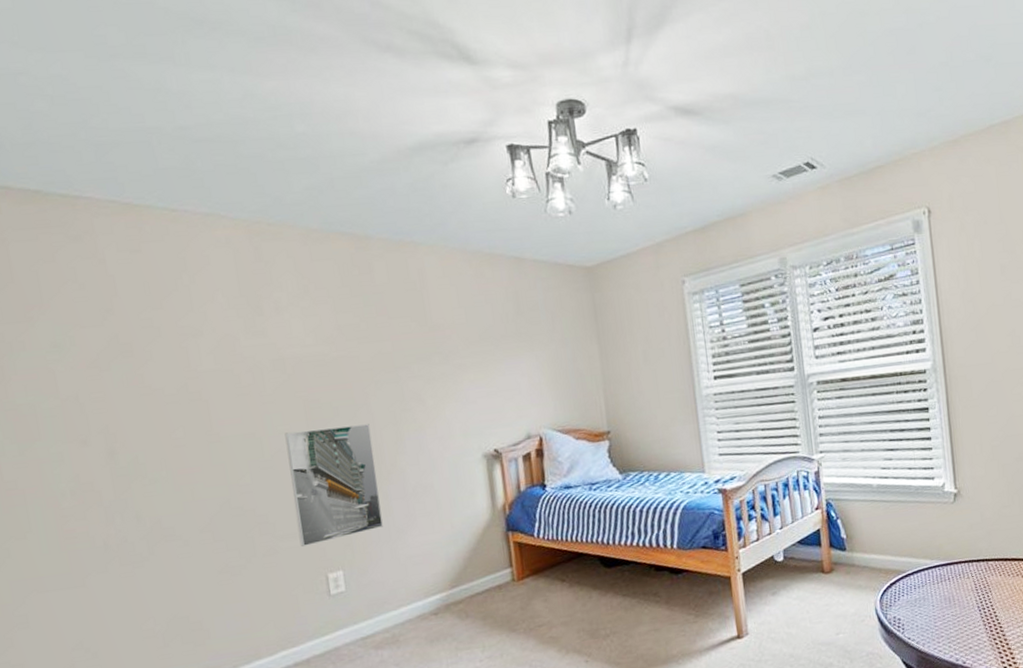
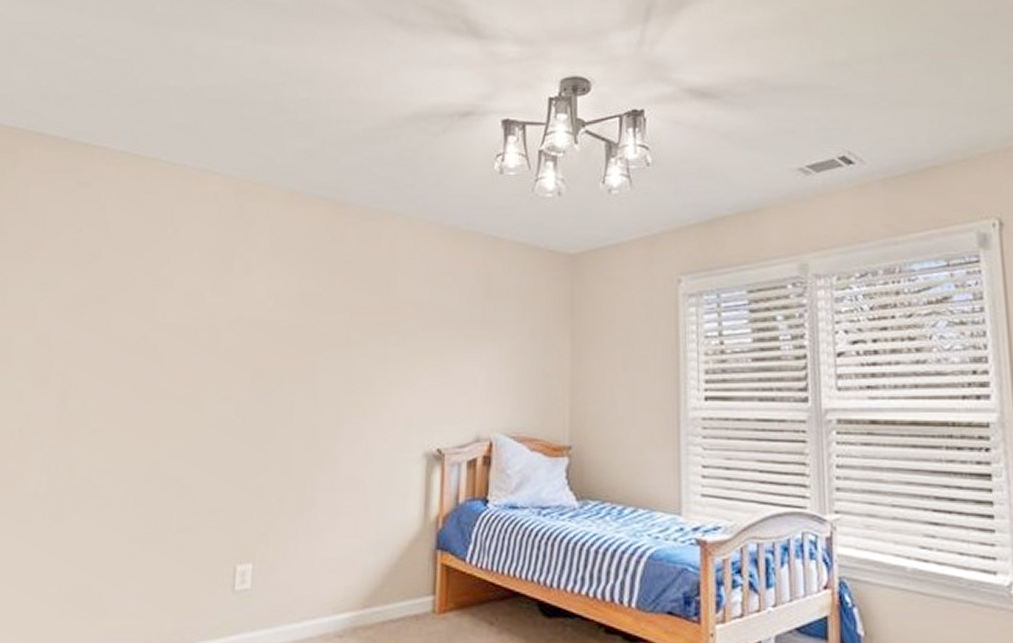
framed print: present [284,424,383,547] -> none [216,399,311,528]

